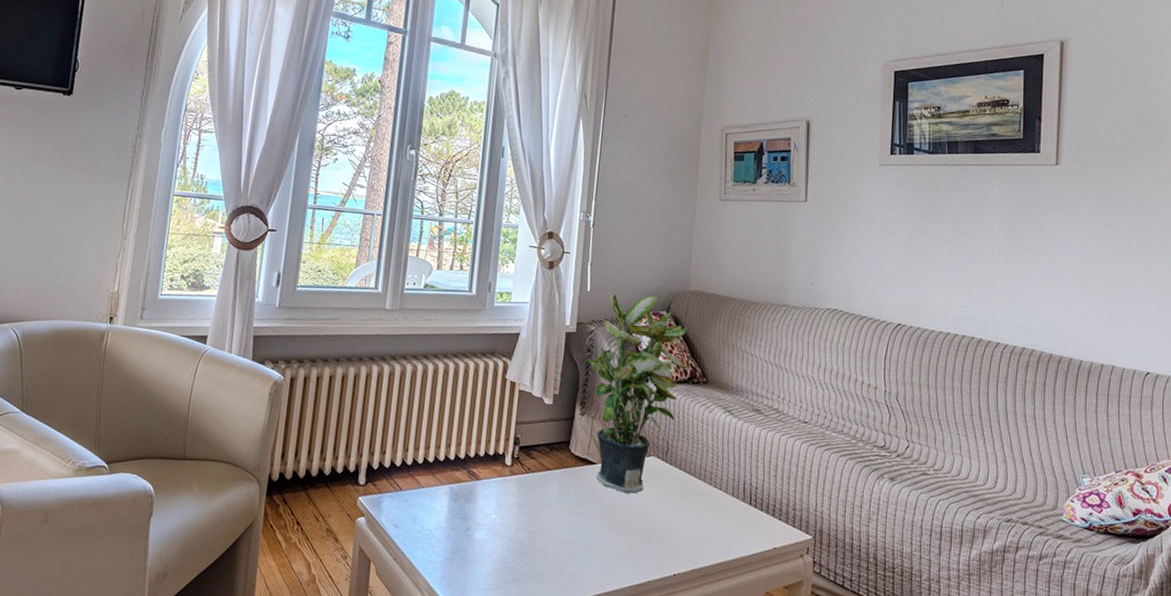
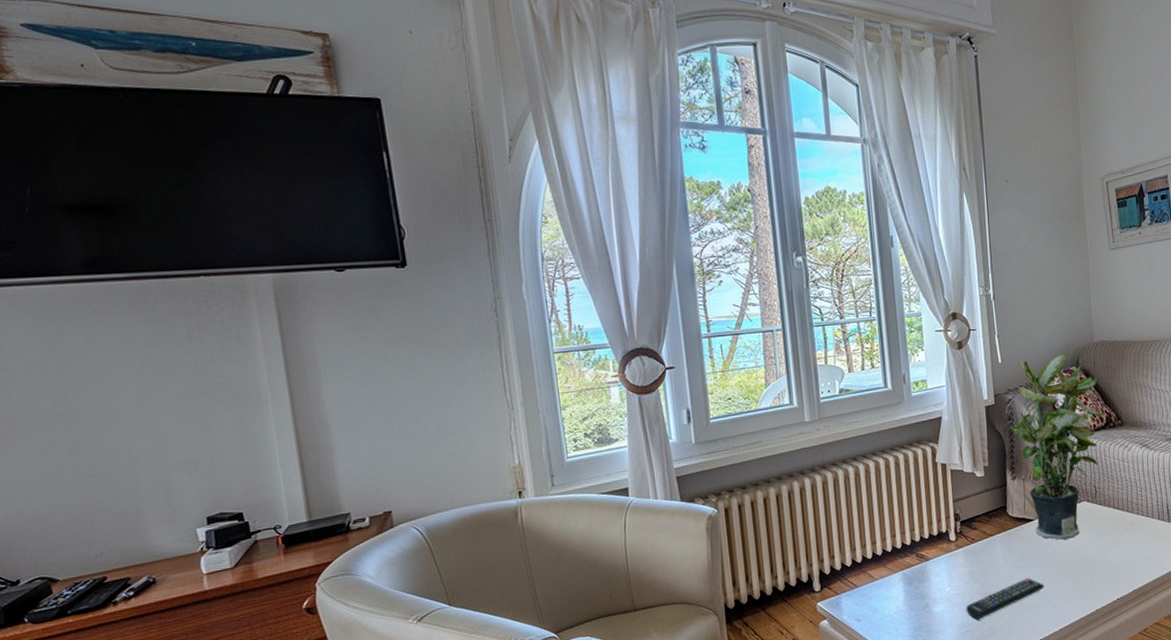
remote control: none [508,525,596,559] -> present [966,578,1045,620]

